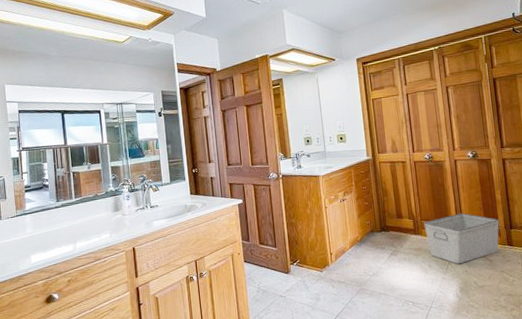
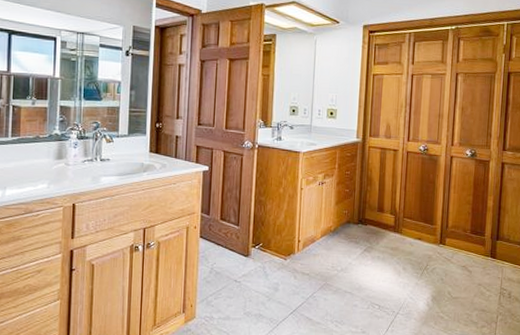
storage bin: present [424,213,499,265] -> none [405,215,486,271]

